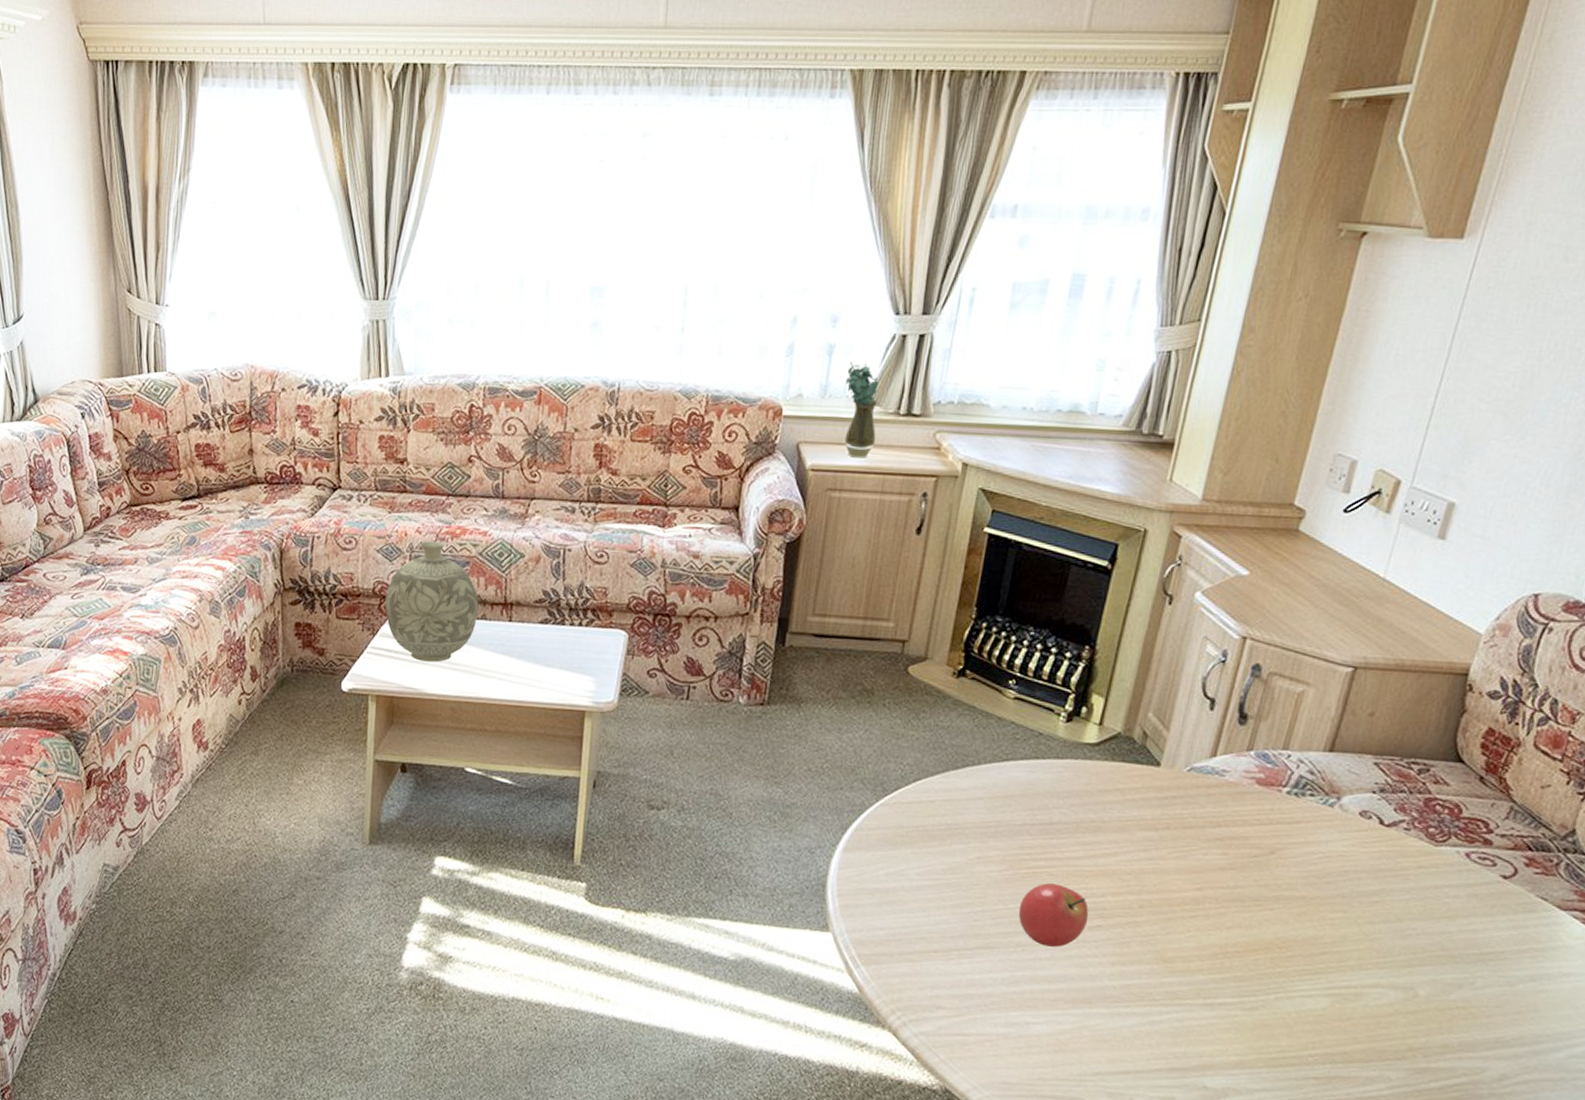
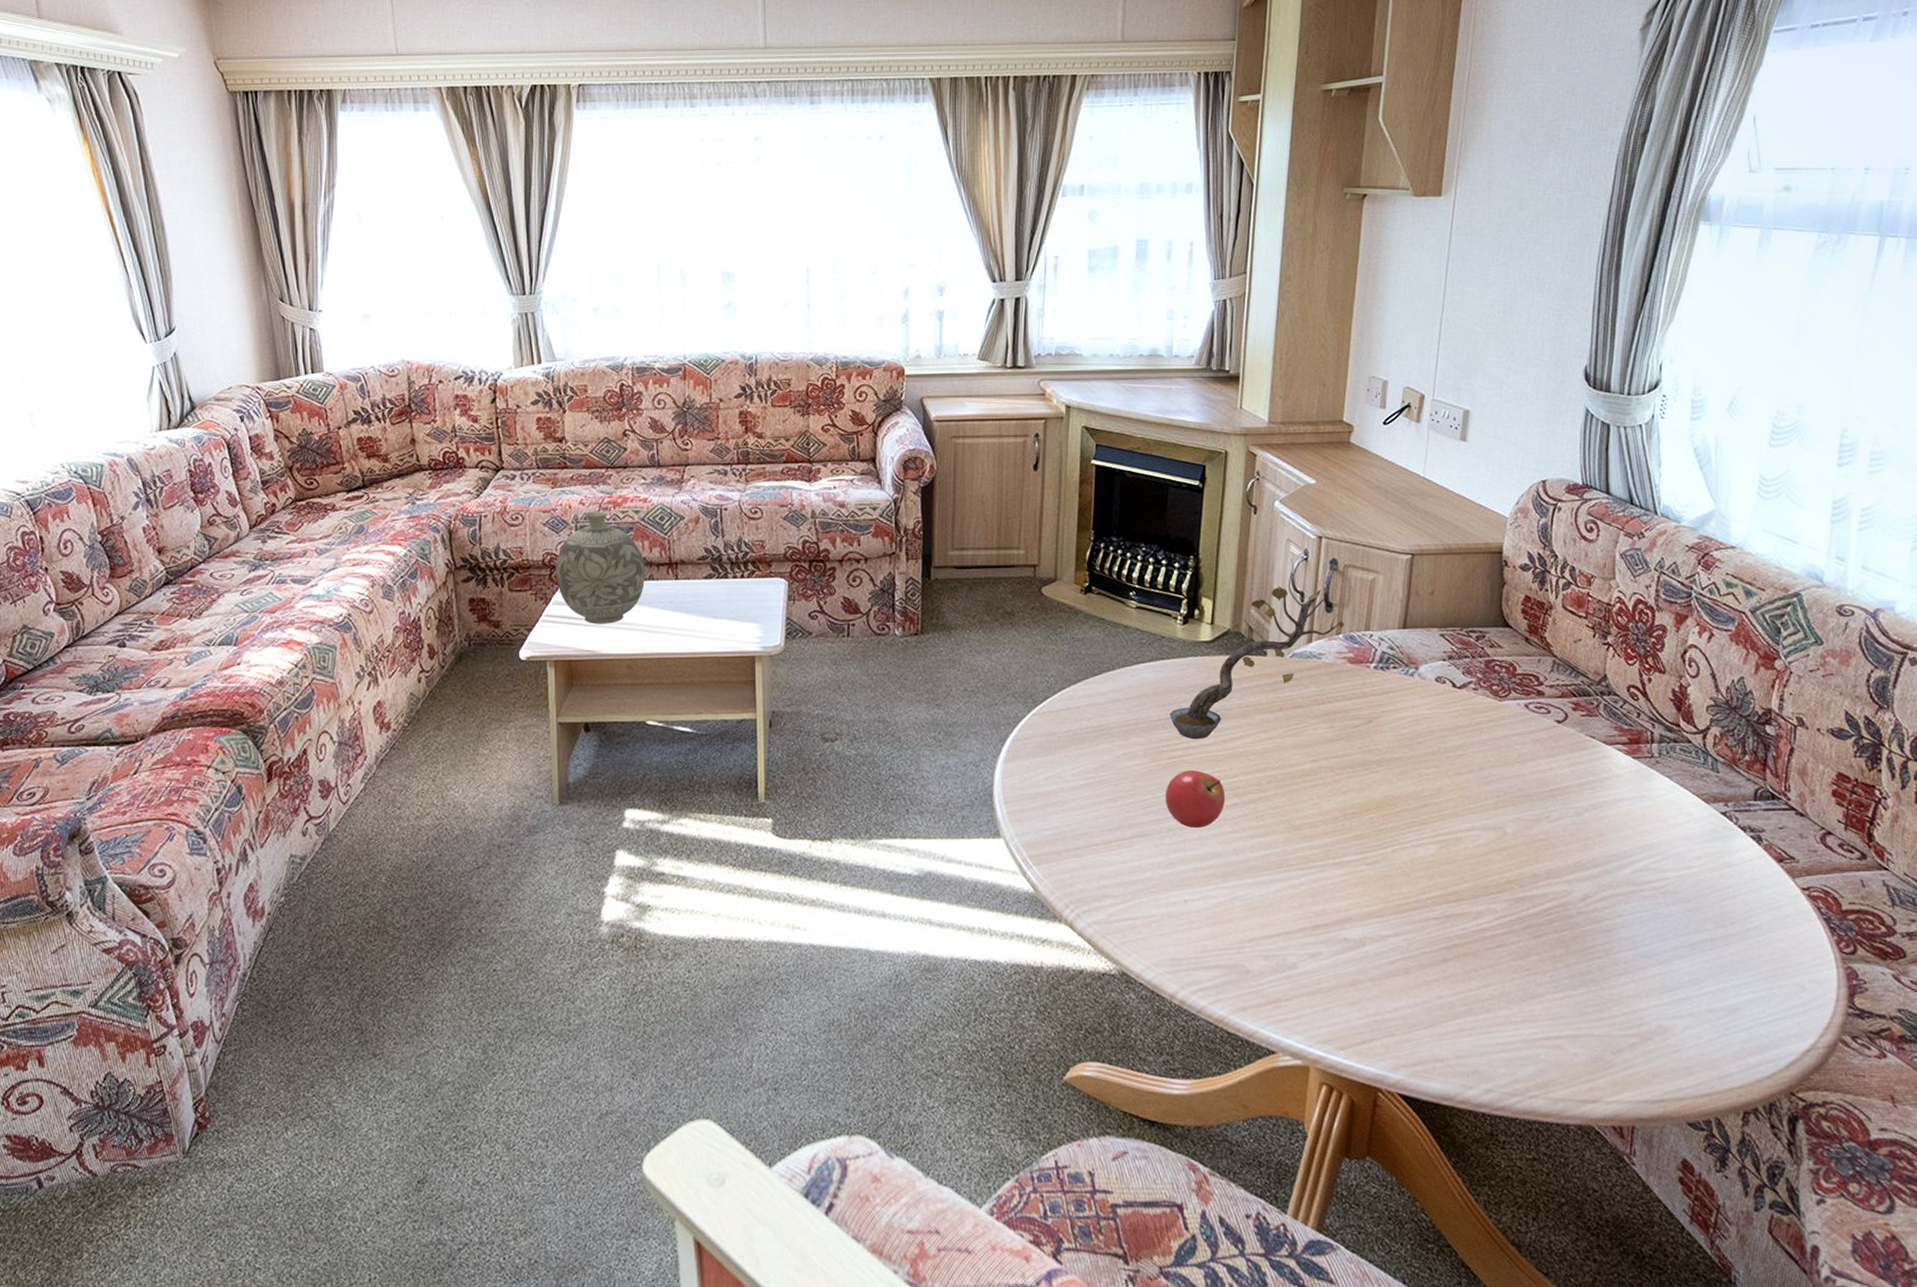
vase: present [844,362,879,458] -> none [956,325,989,408]
plant: none [1036,658,1258,851] -> present [1170,558,1344,740]

